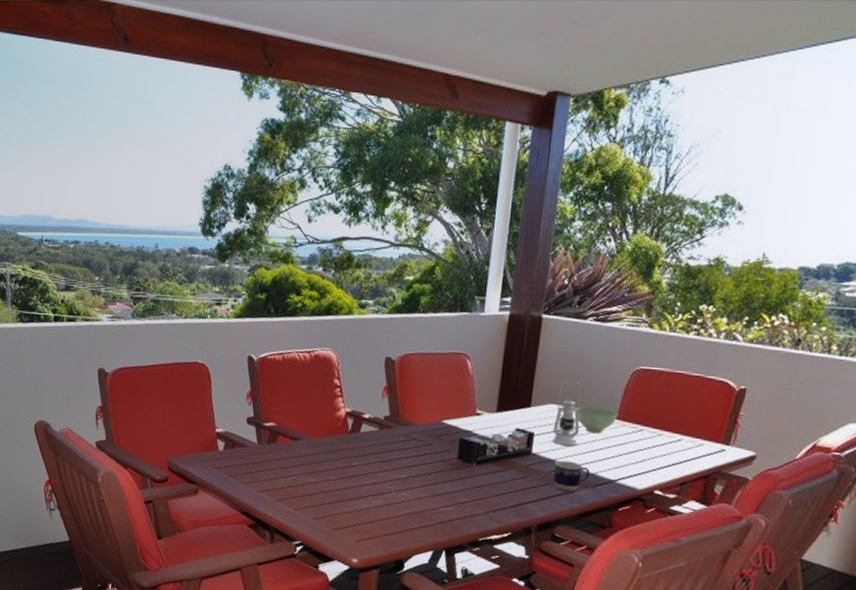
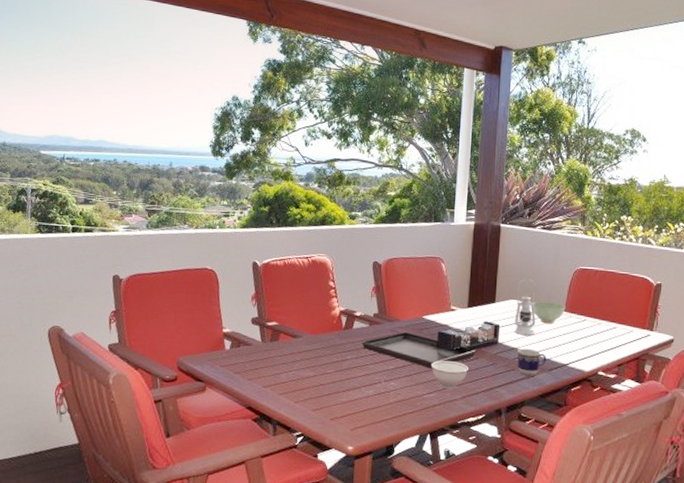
serving tray: none [370,438,505,479] -> present [362,332,476,369]
bowl: none [449,471,494,504] -> present [431,360,468,390]

